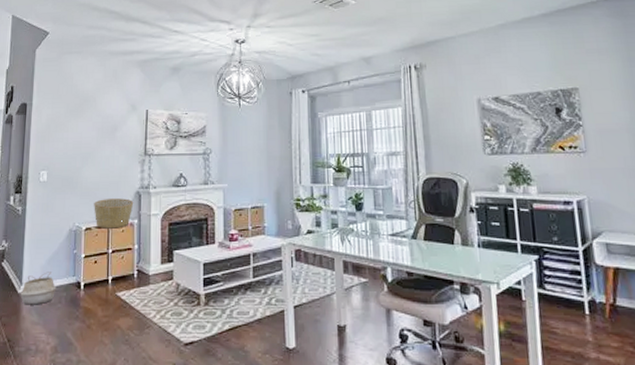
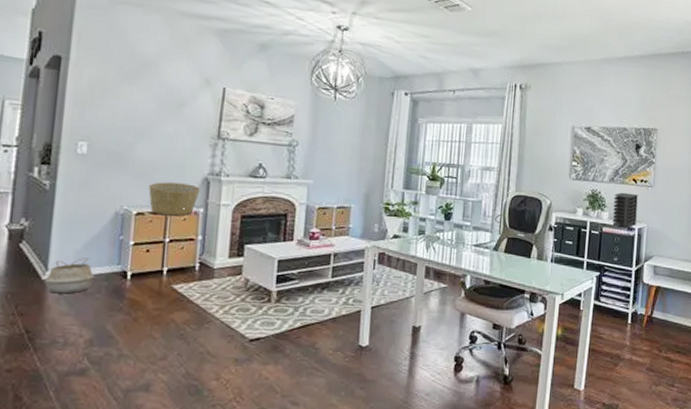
file organizer: none [540,162,573,202] -> present [613,192,638,228]

